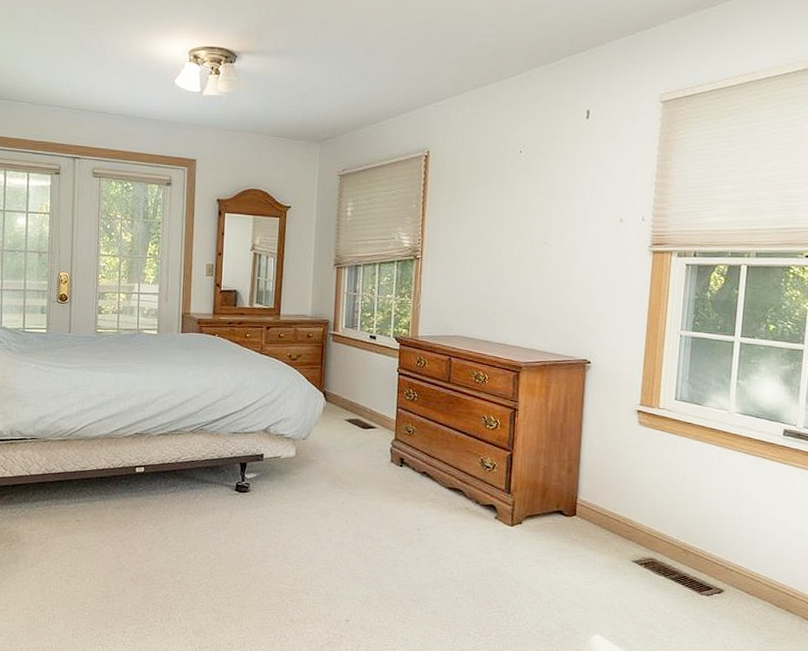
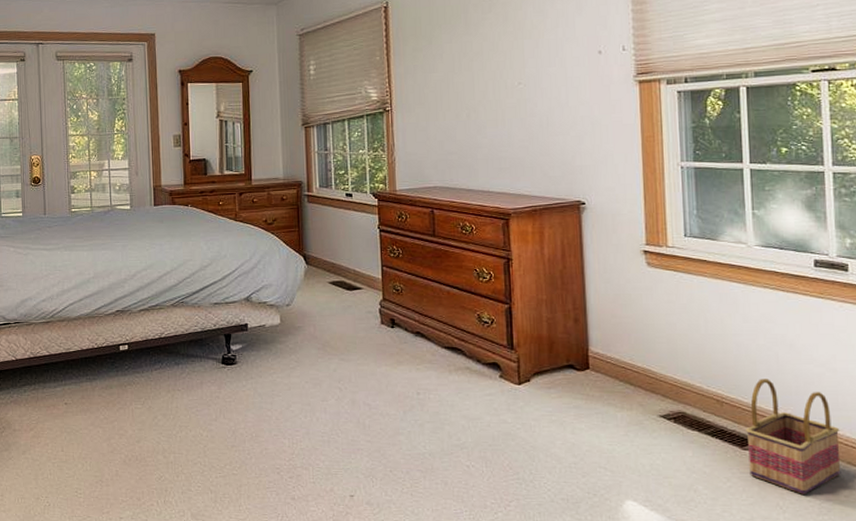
basket: none [703,532,785,636] -> present [746,379,841,495]

